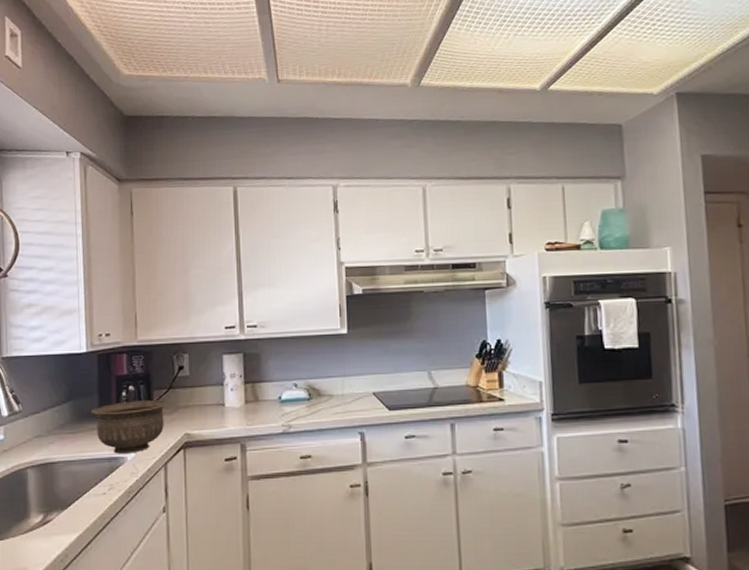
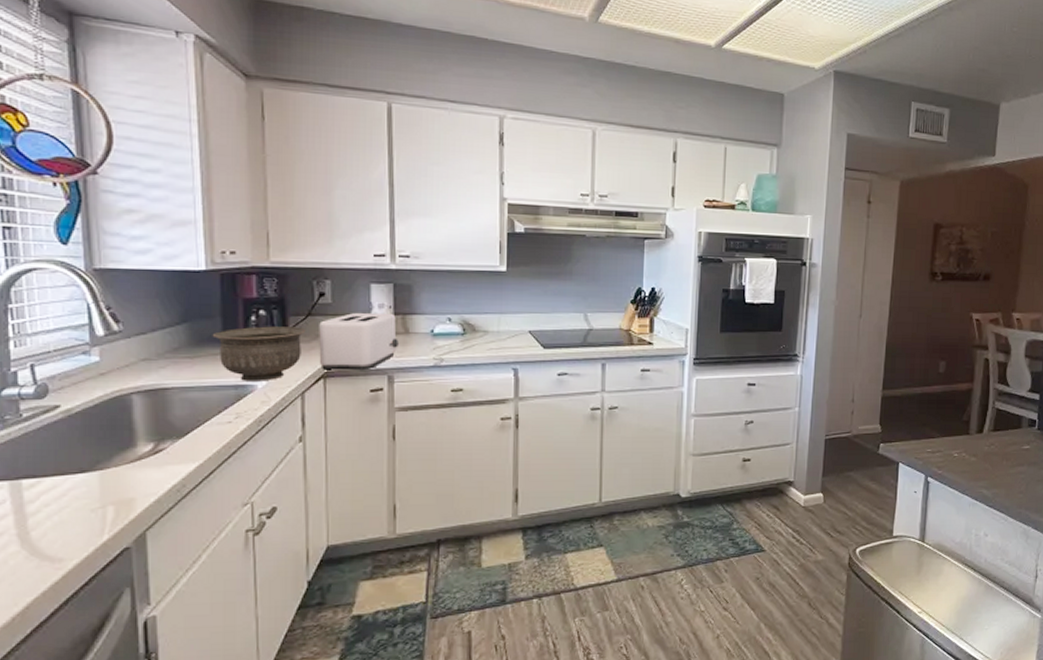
toaster: none [179,382,249,441] -> present [319,312,398,371]

